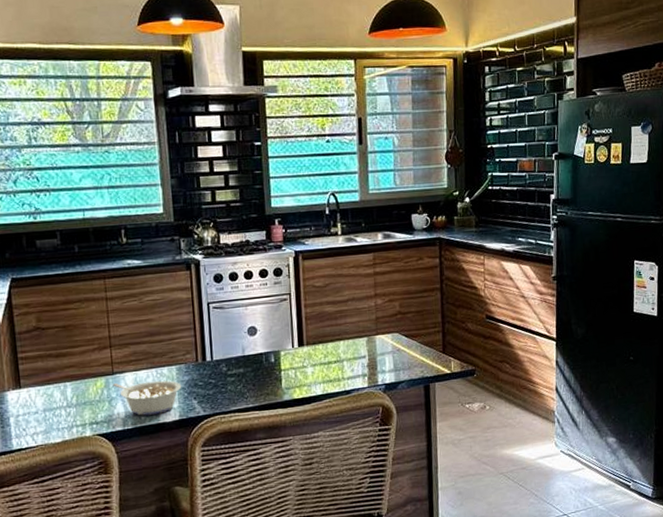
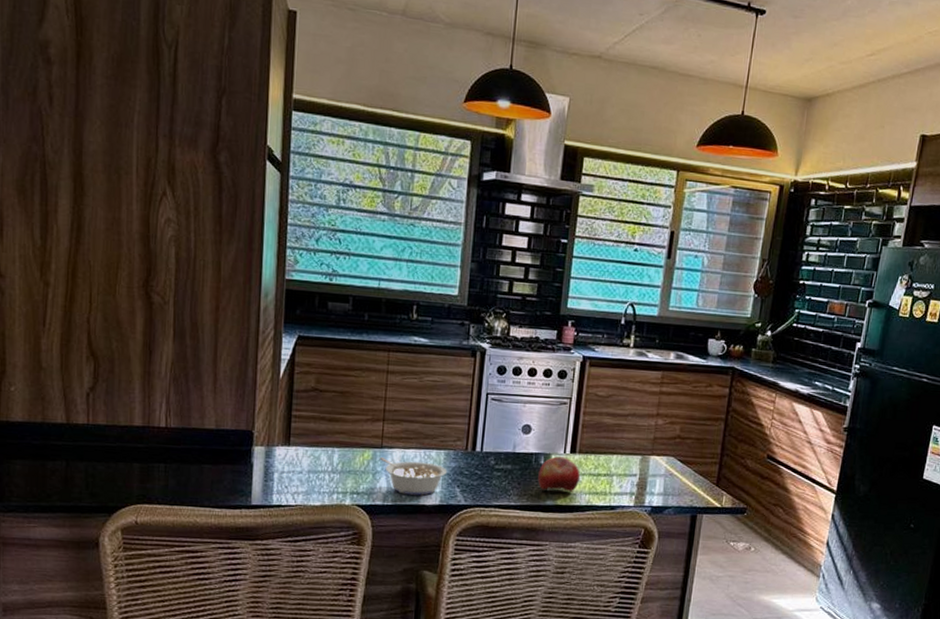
fruit: none [271,351,313,387] -> present [538,456,581,492]

